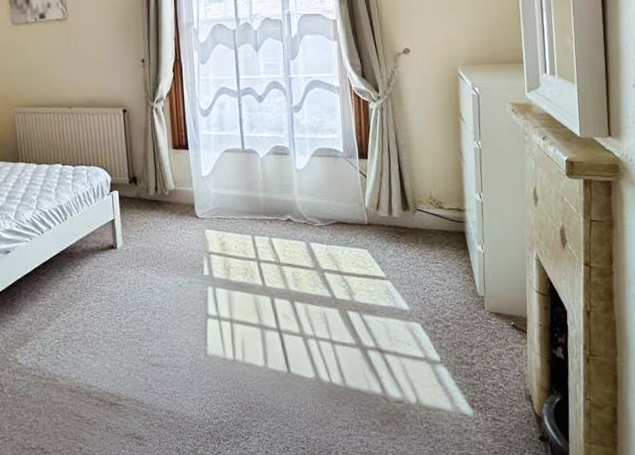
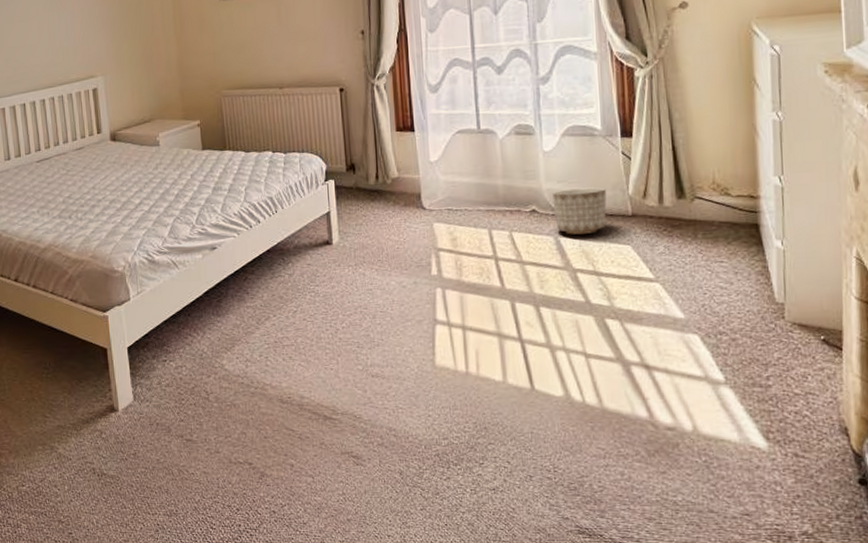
planter: none [304,200,348,240] -> present [552,187,607,235]

